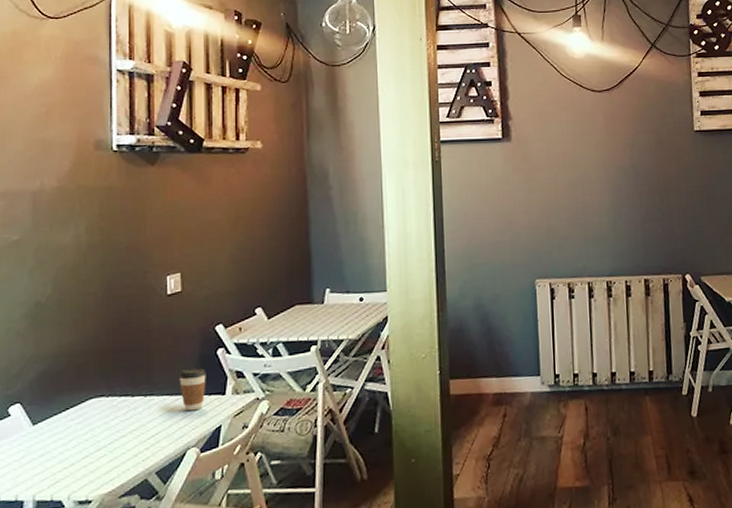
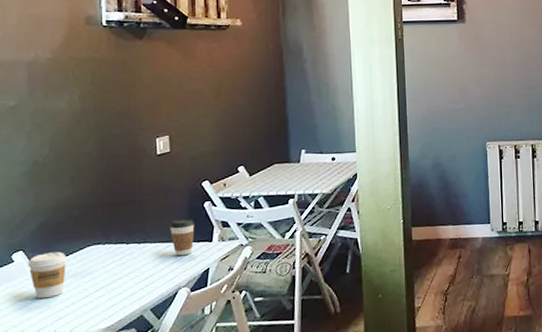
coffee cup: none [25,405,66,459] -> present [27,251,66,299]

